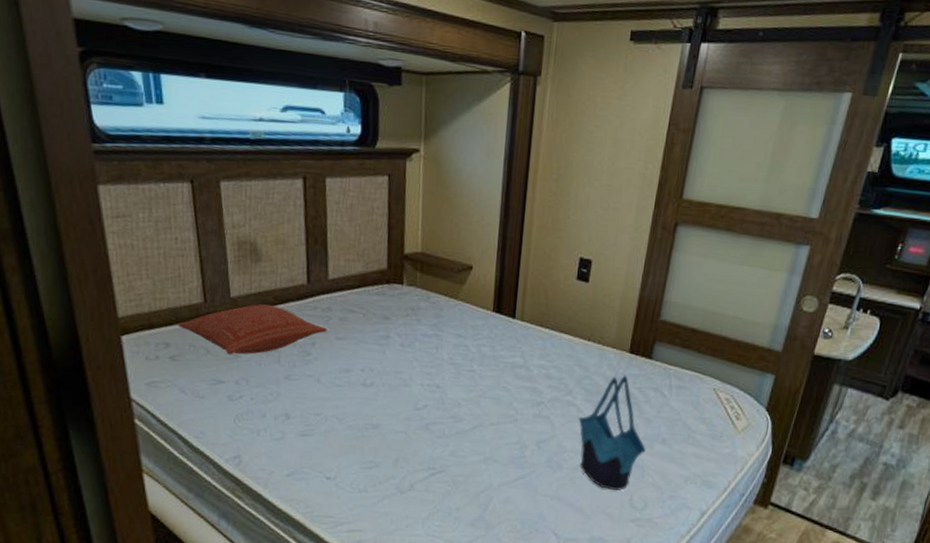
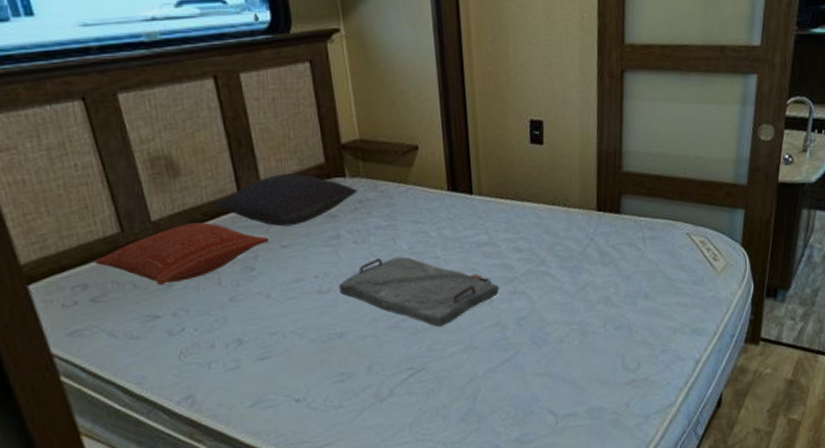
pillow: none [287,273,412,321] -> present [216,173,358,227]
serving tray: none [381,363,526,435] -> present [339,256,500,327]
tote bag: present [578,375,646,491] -> none [556,234,630,356]

